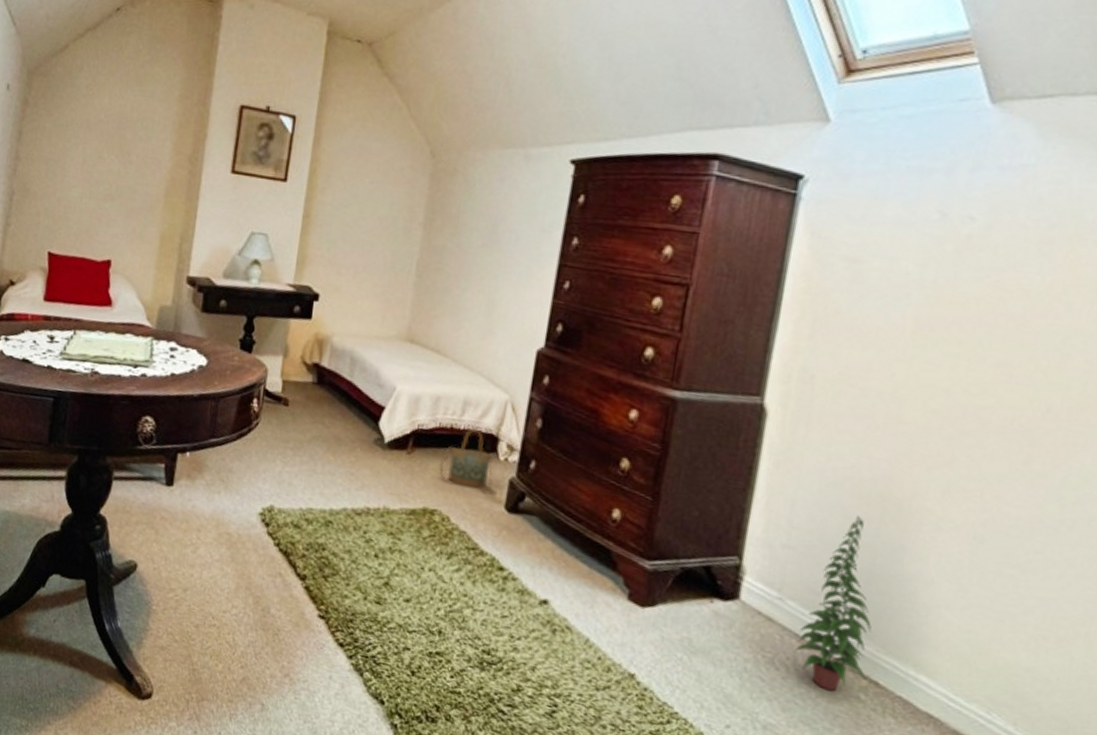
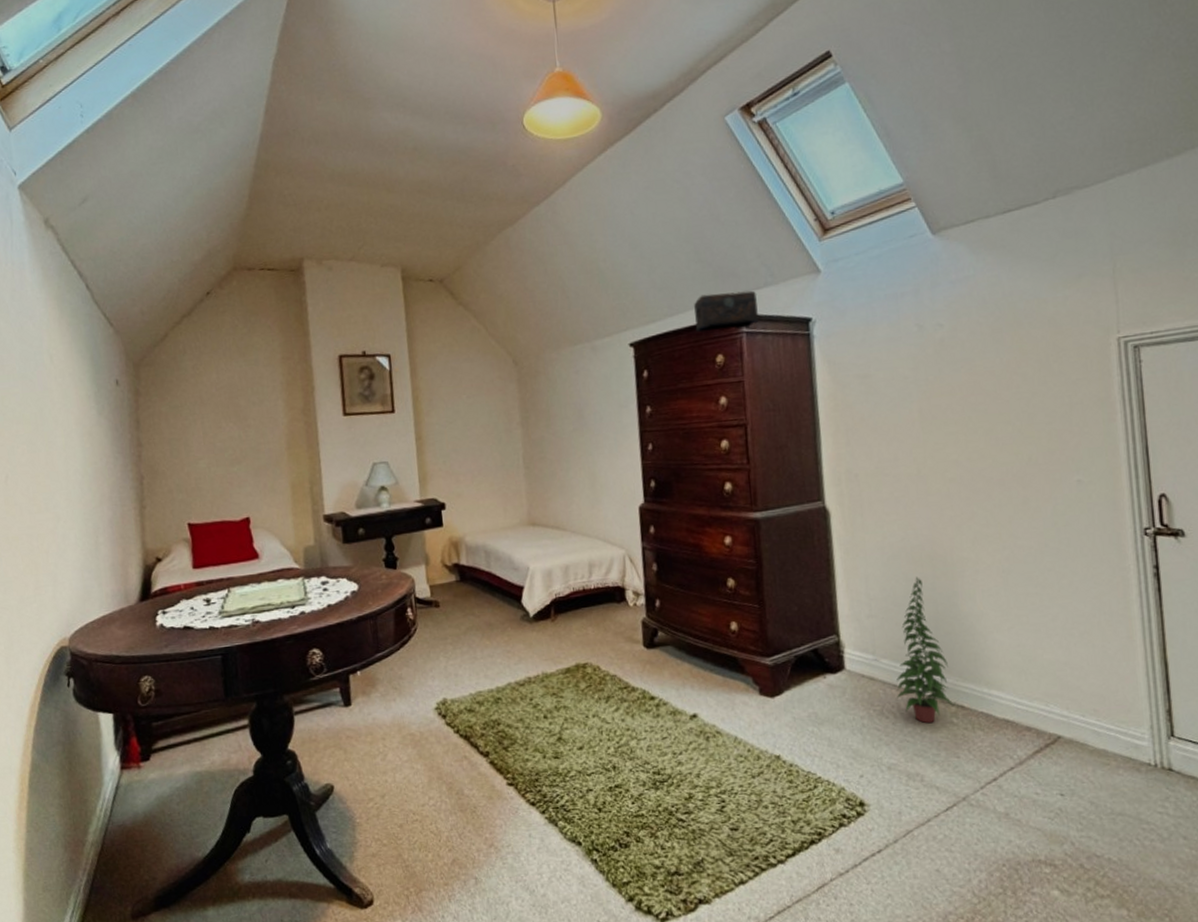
handbag: present [439,428,496,495] -> none [580,585,633,638]
decorative box: none [655,120,742,171] -> present [694,290,760,333]

